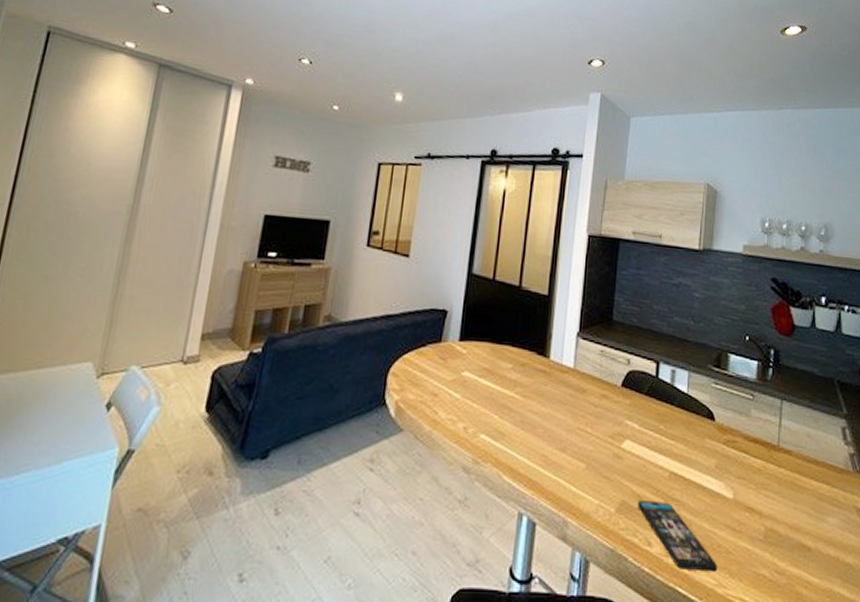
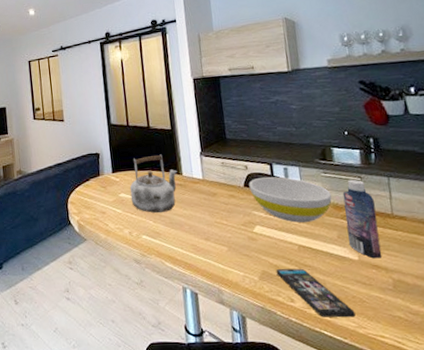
kettle: none [476,325,544,407] -> present [129,154,177,213]
bowl: none [627,377,718,443] -> present [248,177,332,223]
bottle: none [726,396,762,499] -> present [342,179,382,259]

